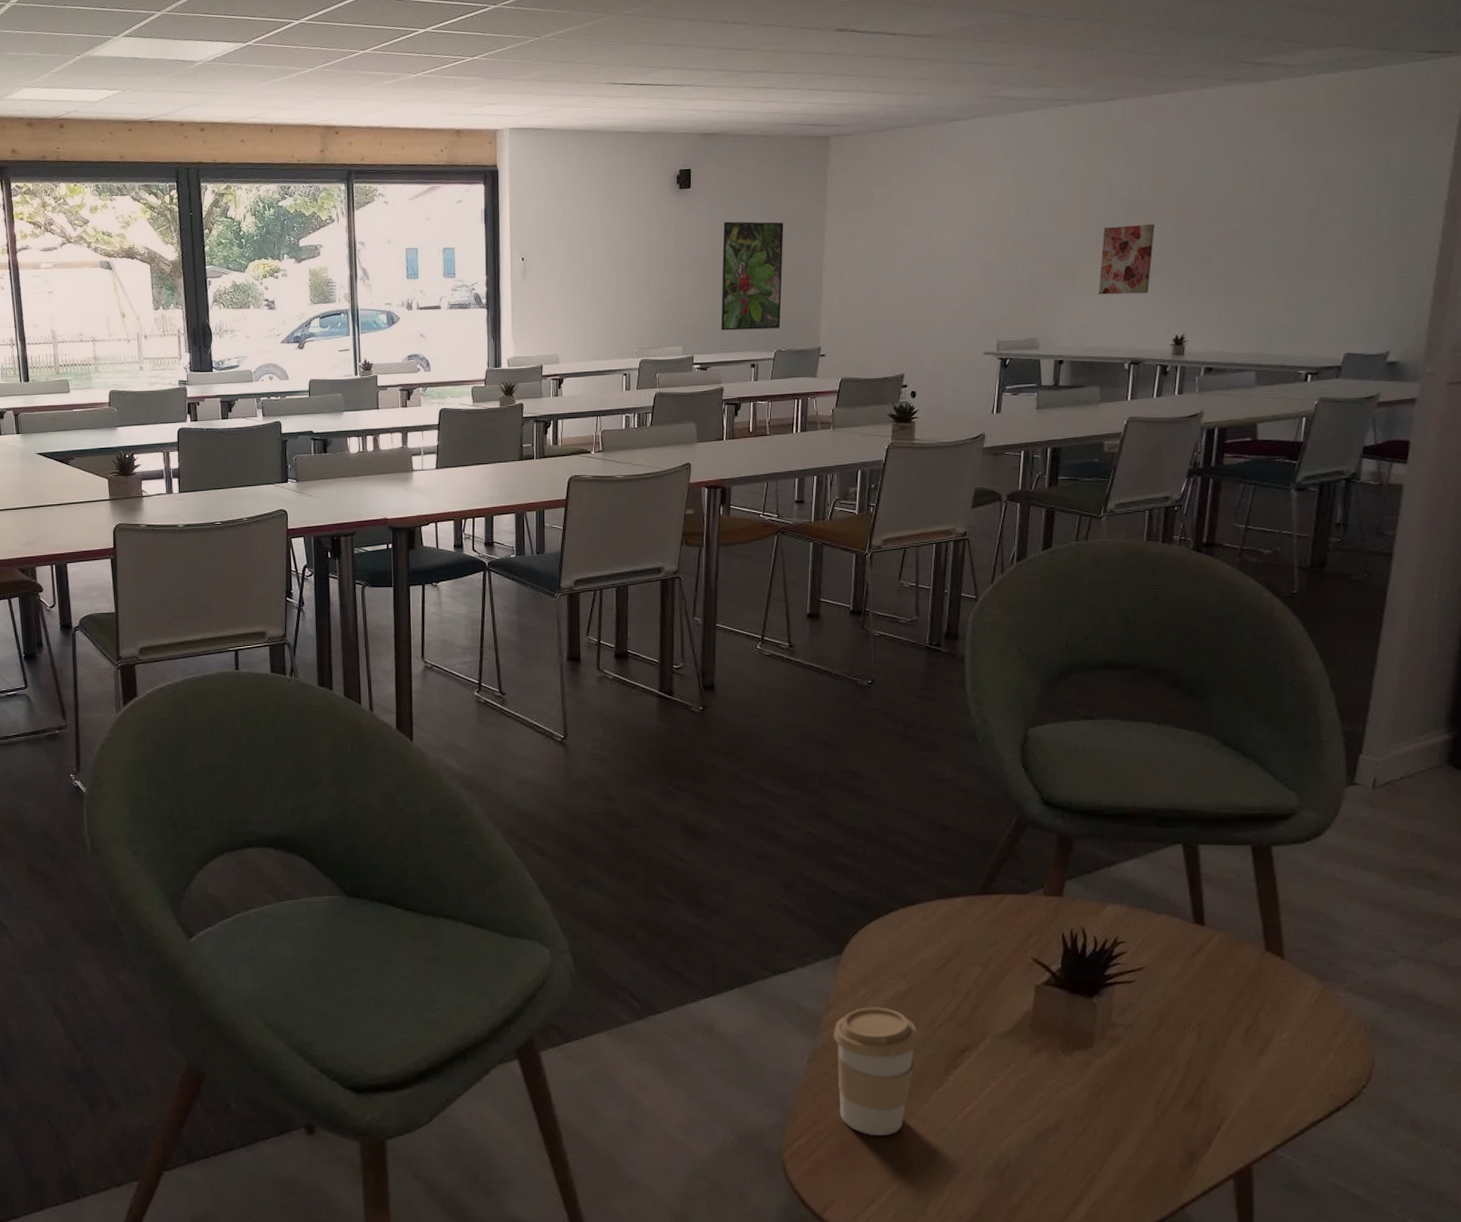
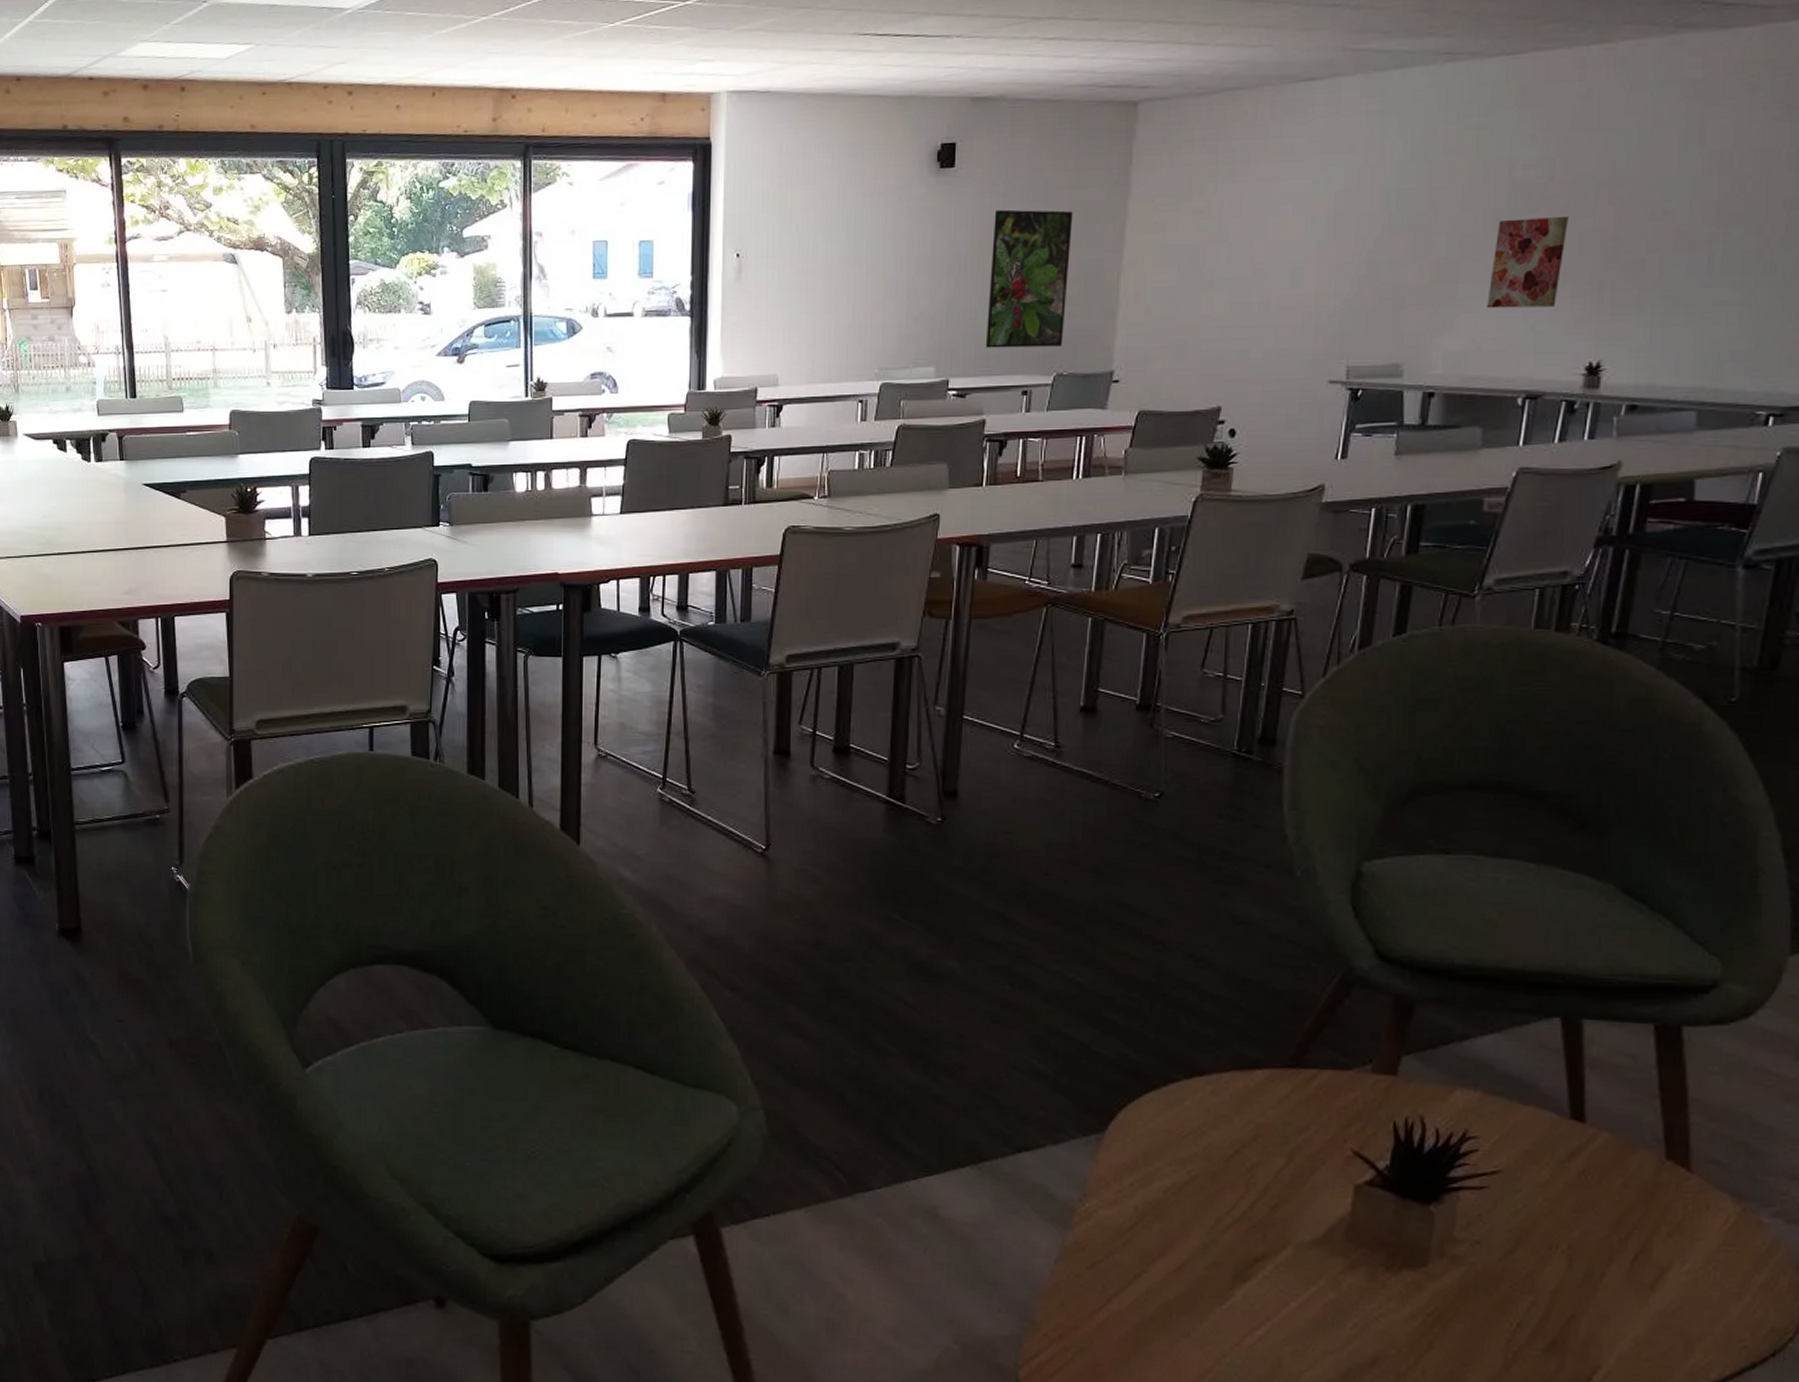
coffee cup: present [834,1007,918,1135] -> none [1090,1198,1199,1358]

